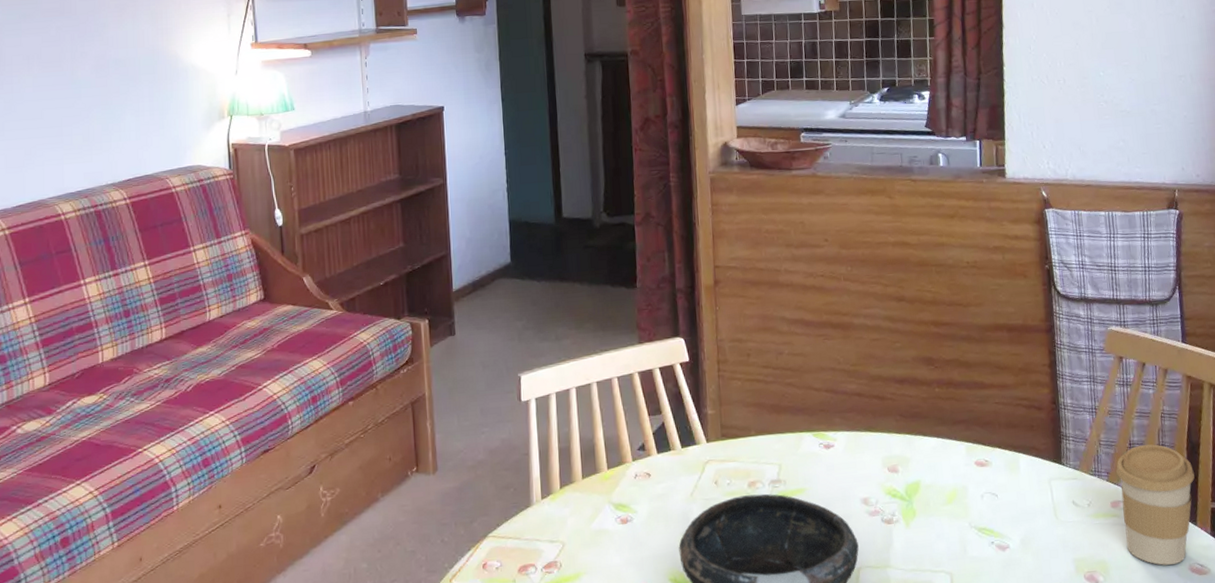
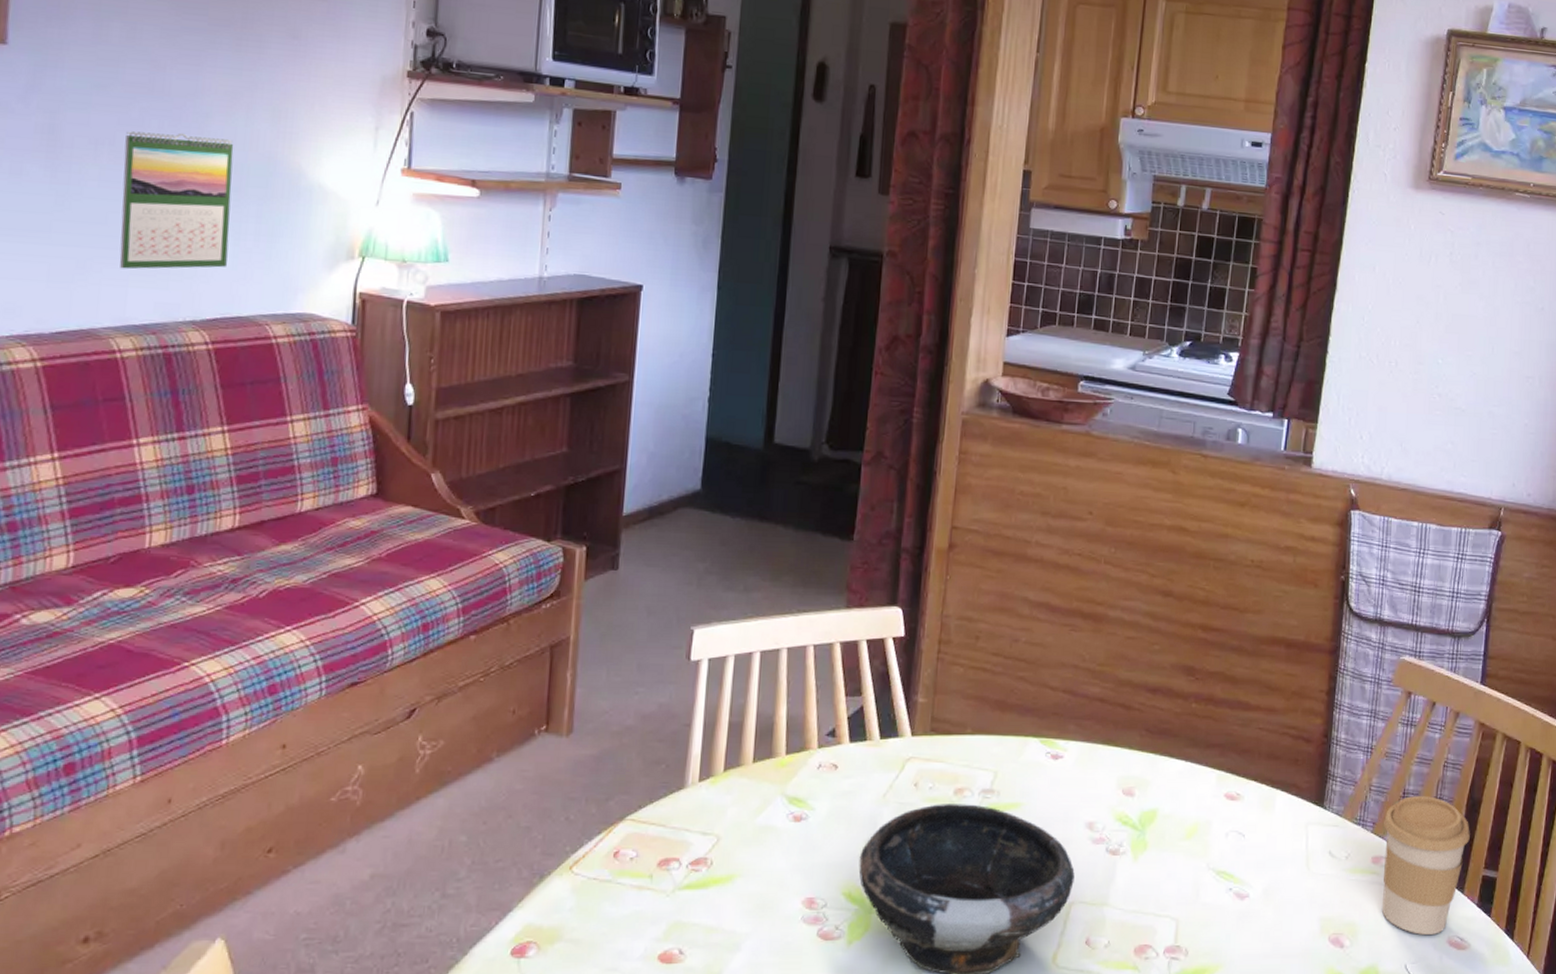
calendar: none [49,41,132,151] -> present [119,131,234,270]

